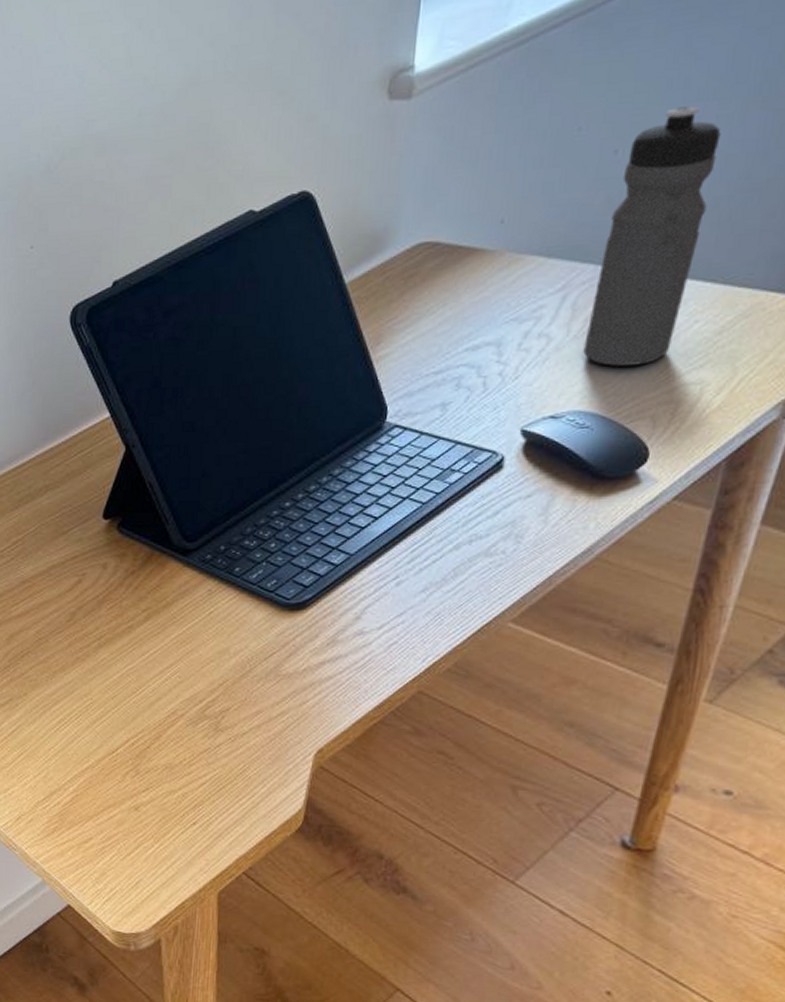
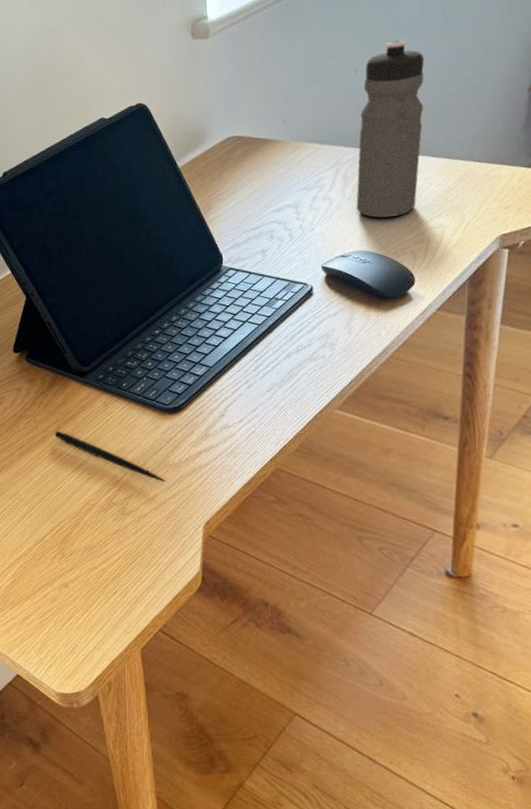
pen: none [142,621,274,696] -> present [54,430,166,482]

